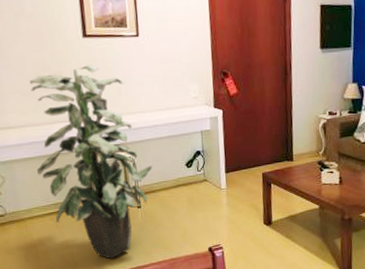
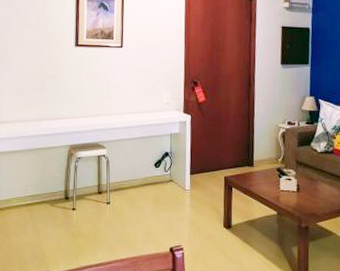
indoor plant: present [29,65,152,259] -> none [21,70,124,253]

